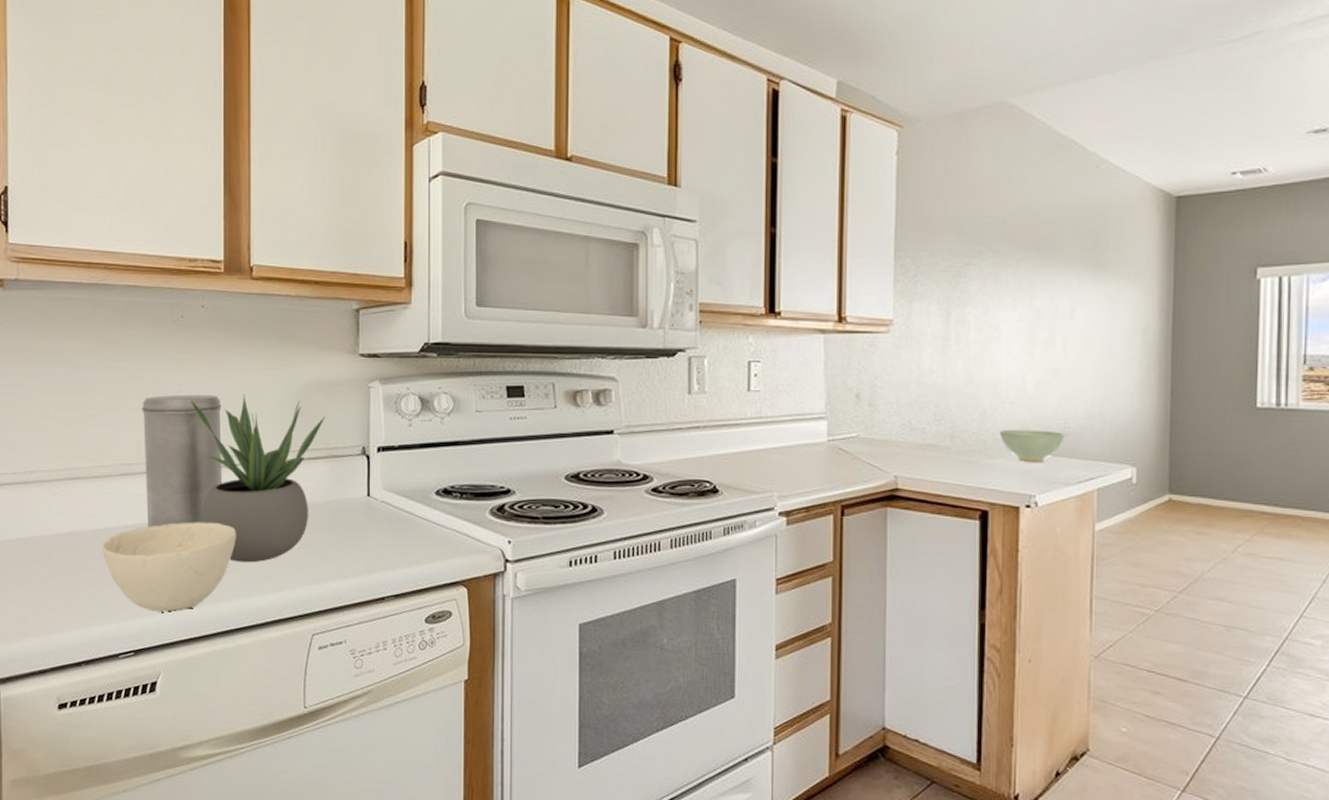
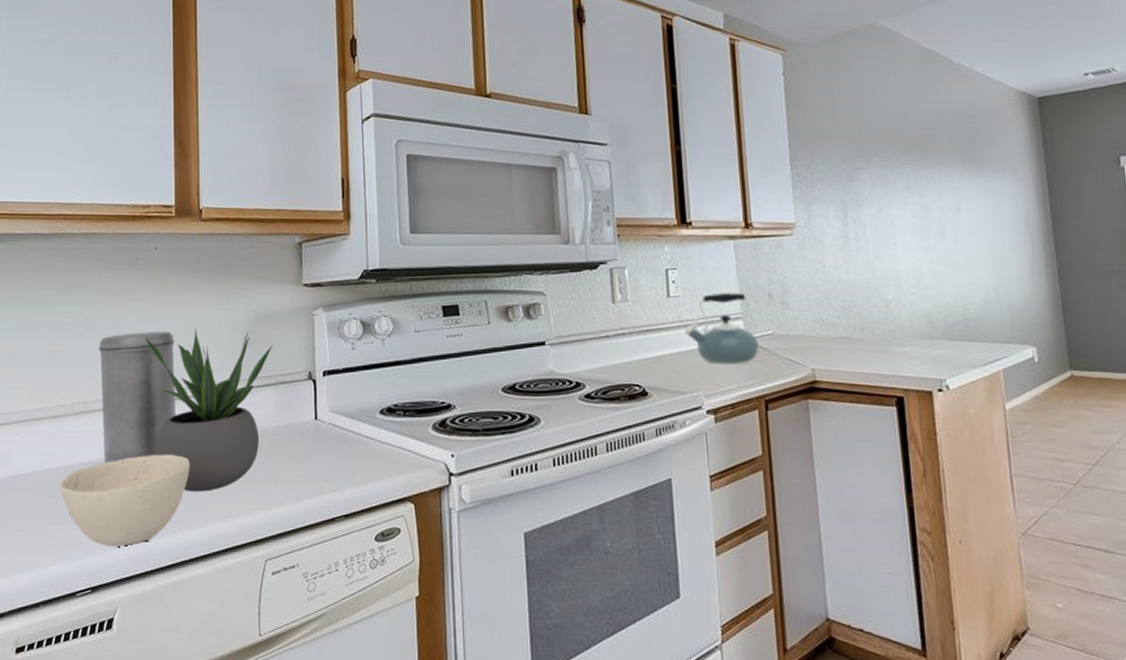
kettle: none [762,390,840,466] -> present [684,292,759,365]
bowl: present [999,429,1065,462] -> none [905,317,966,348]

